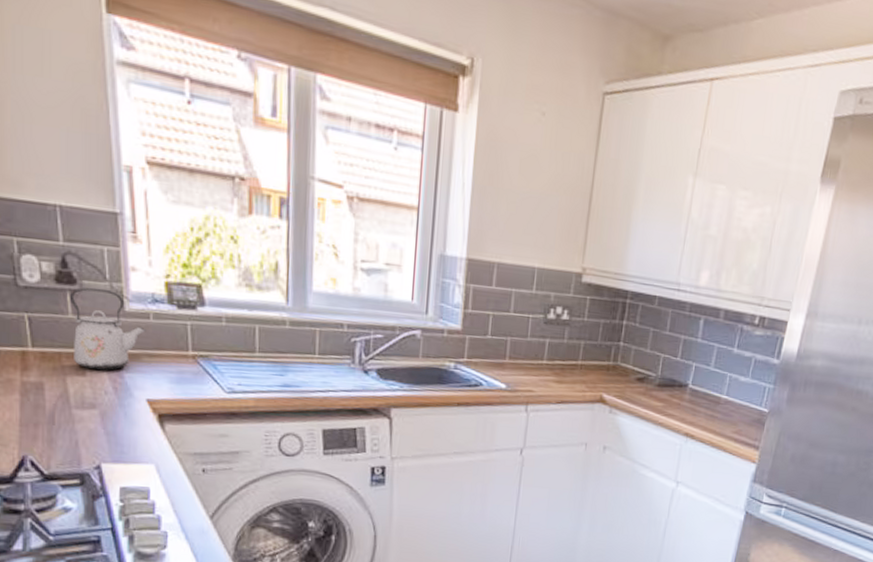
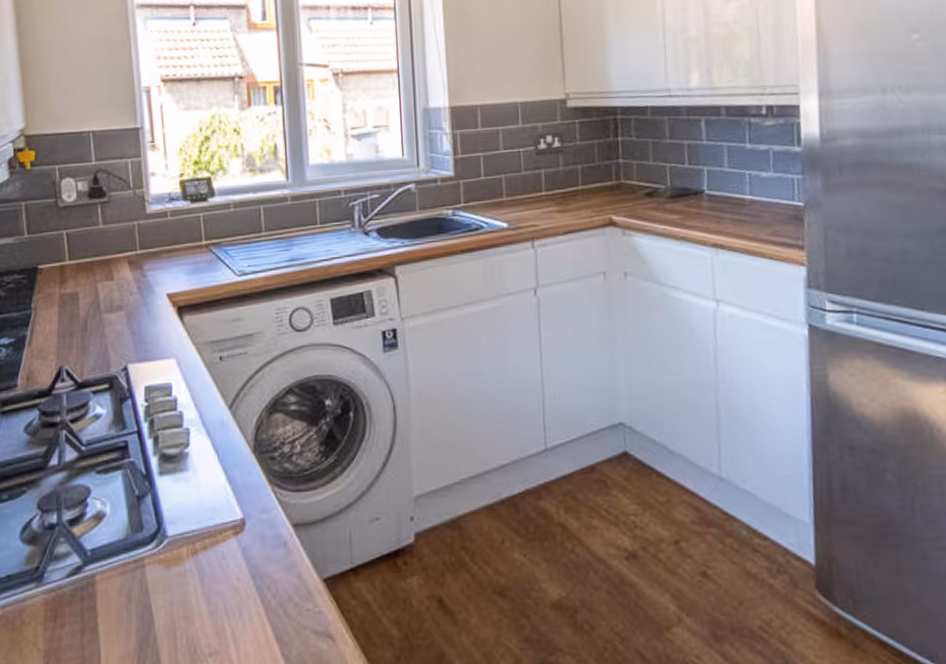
kettle: present [69,287,146,371] -> none [100,196,165,273]

